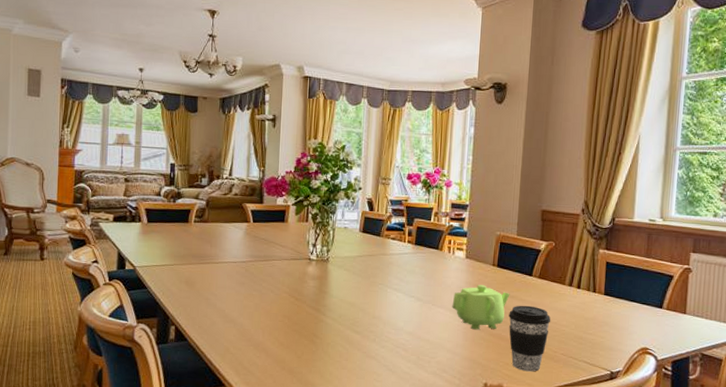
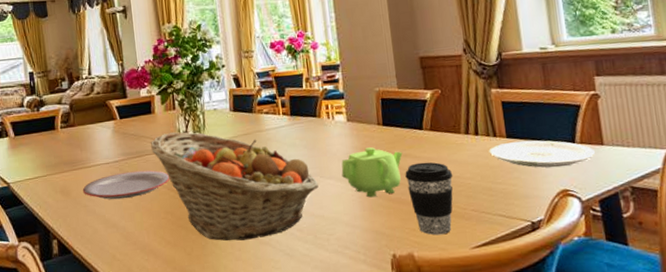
plate: none [206,273,293,298] -> present [82,170,170,200]
fruit basket: none [278,242,429,352] -> present [150,131,319,241]
plate: none [586,299,677,328] -> present [489,140,595,168]

